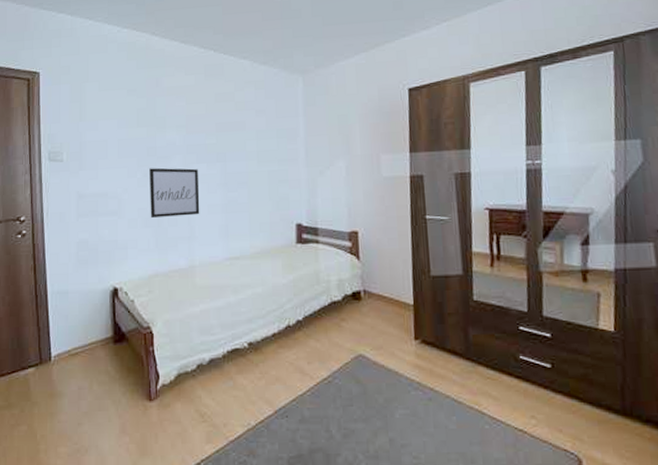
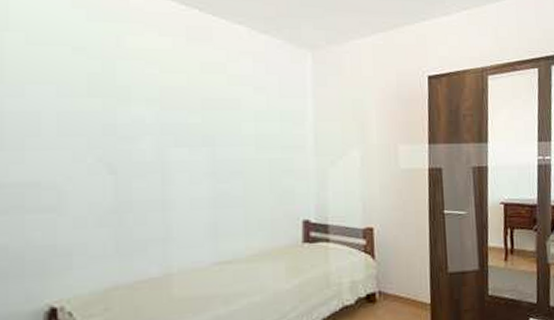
wall art: present [149,168,200,218] -> none [106,151,179,215]

